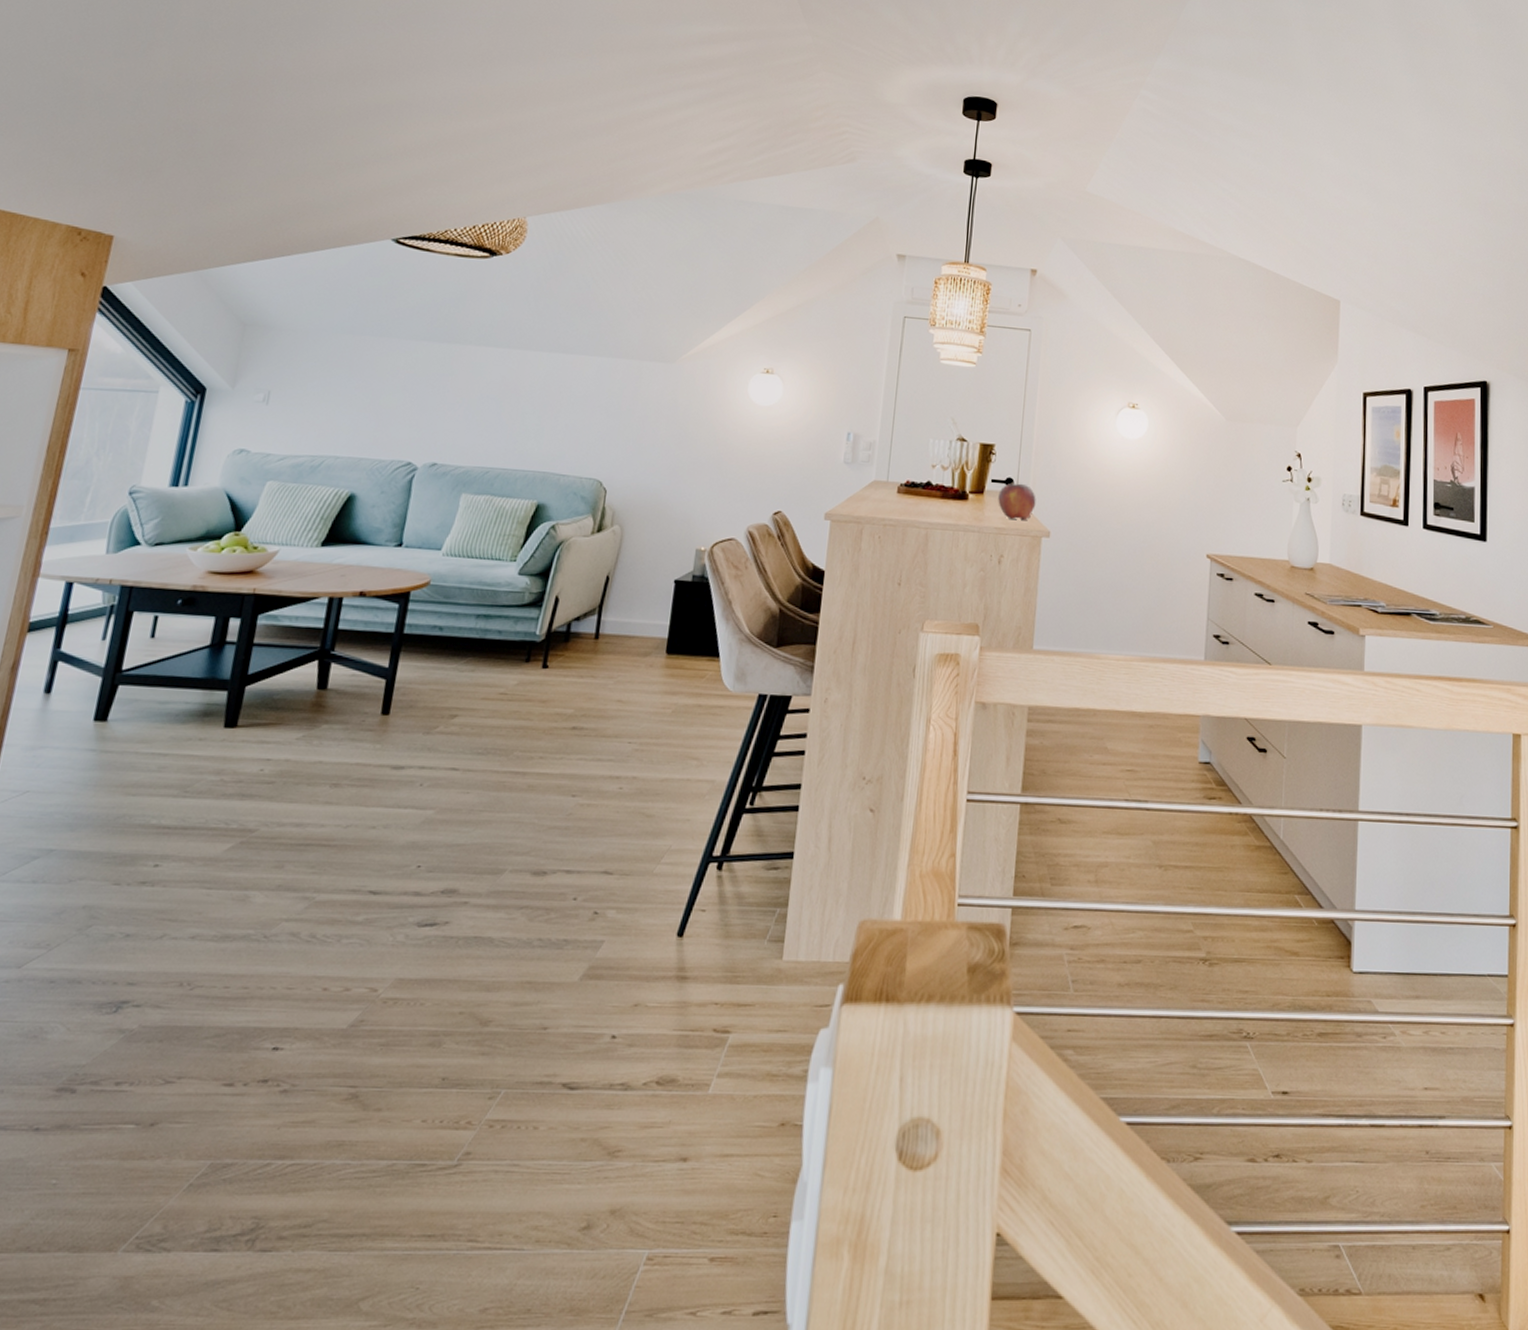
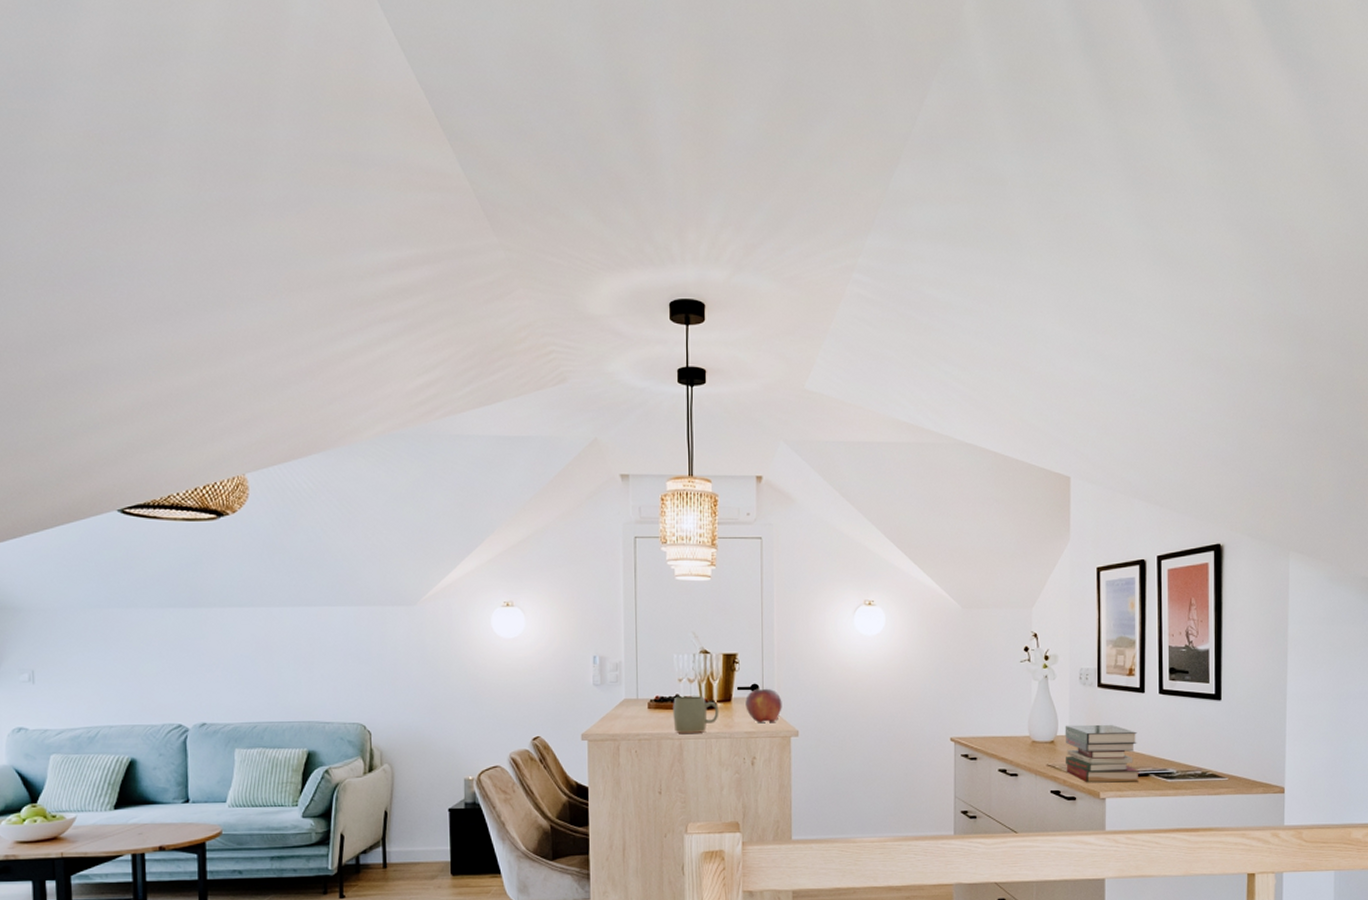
mug: none [921,483,971,524] -> present [673,696,719,733]
books: none [1325,552,1401,622] -> present [1065,724,1140,784]

